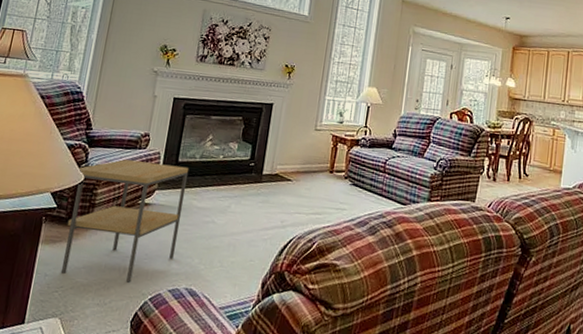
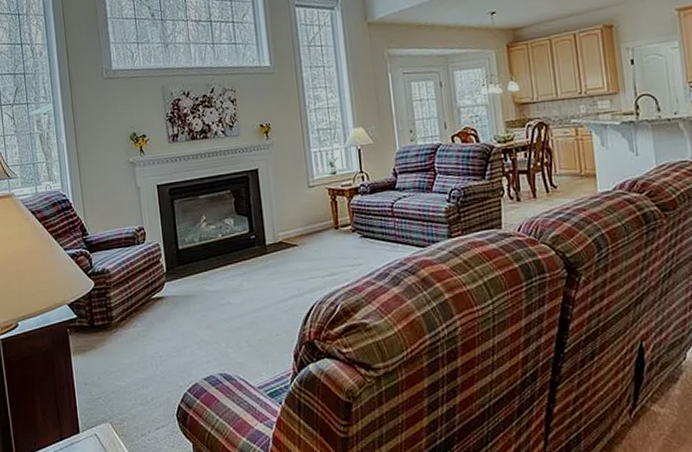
side table: present [61,159,189,283] -> none [86,253,200,380]

